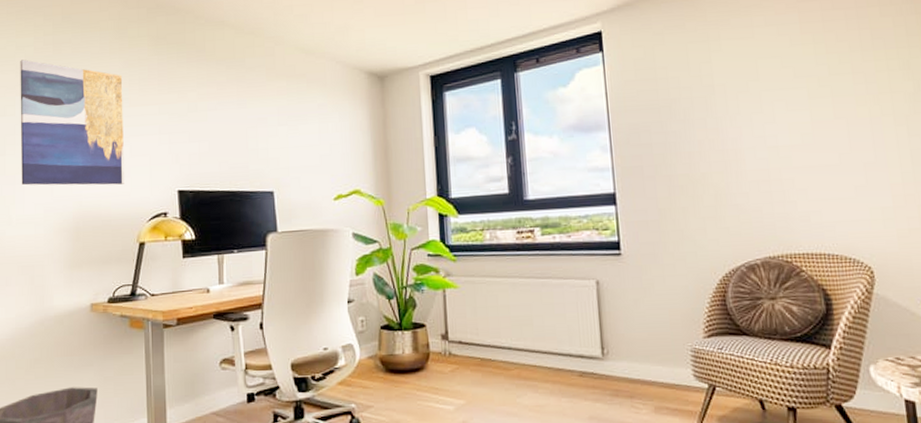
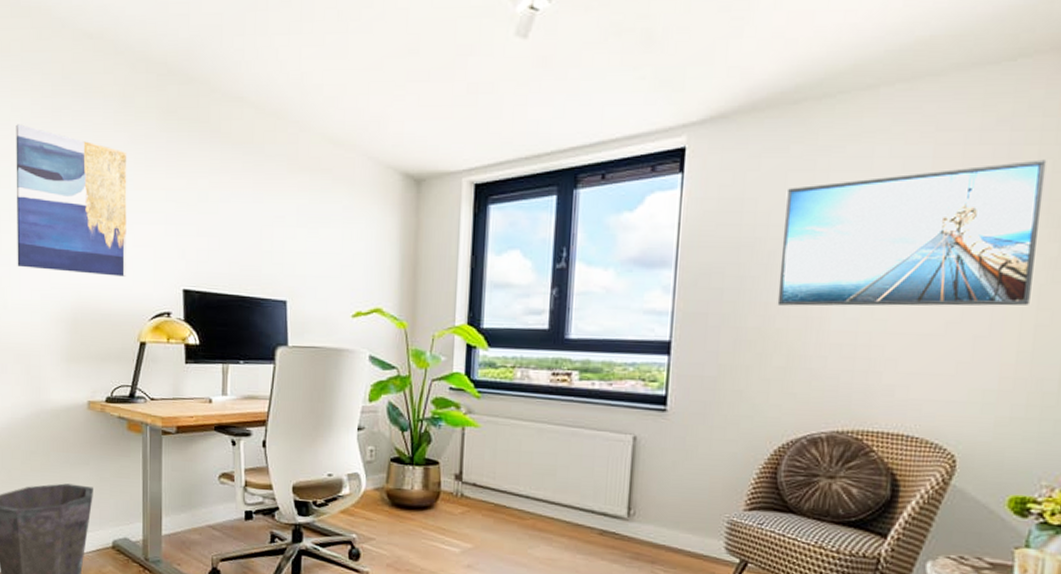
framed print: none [689,17,901,153] -> present [777,159,1047,306]

